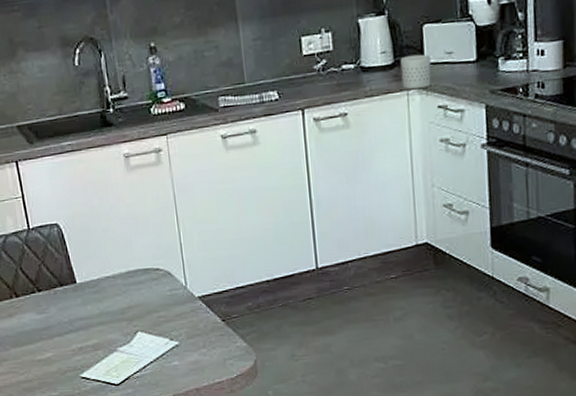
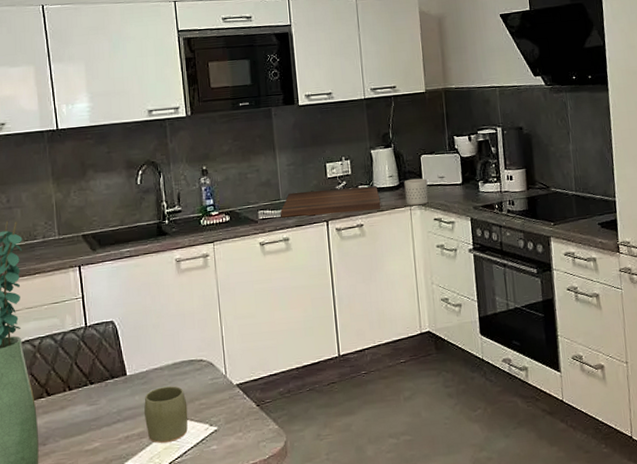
mug: none [97,296,146,357] -> present [144,386,188,444]
cutting board: none [245,64,371,107] -> present [280,185,381,219]

